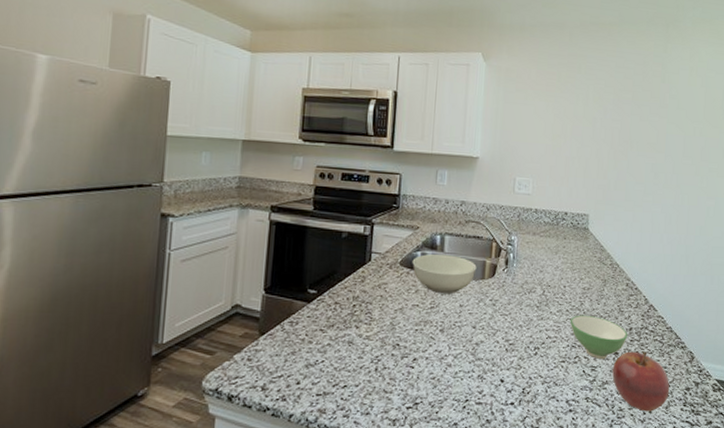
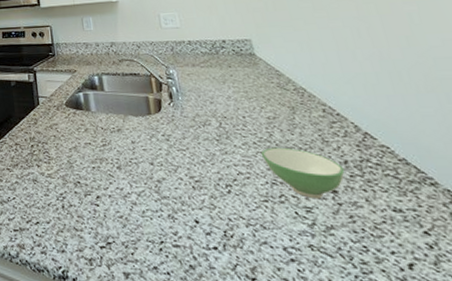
bowl: present [412,253,477,294] -> none [76,93,141,132]
apple: present [612,351,670,412] -> none [335,189,433,268]

